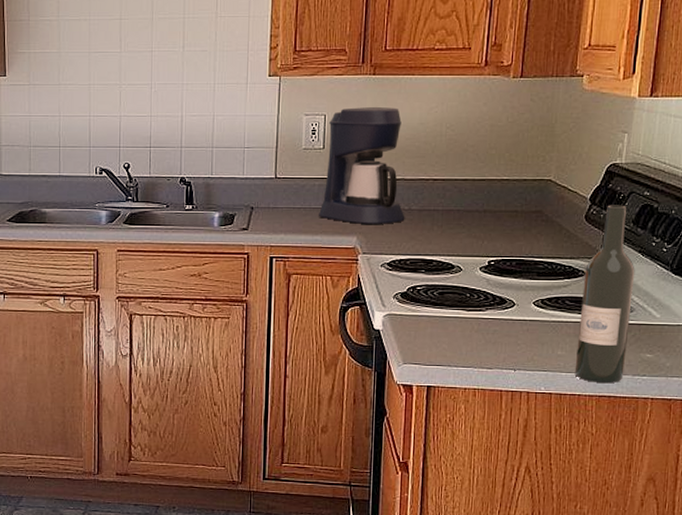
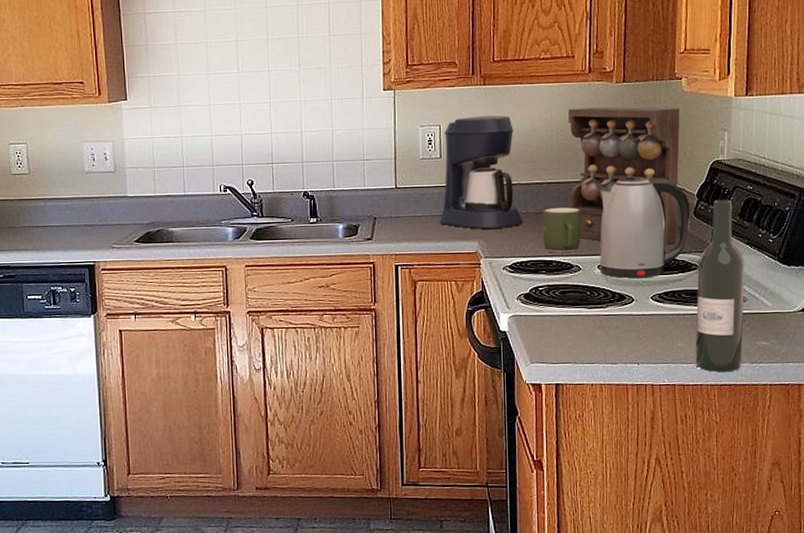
mug: none [424,206,467,252] -> present [542,207,582,253]
spice rack: none [452,103,579,249] -> present [567,107,680,245]
kettle: none [481,176,581,282] -> present [599,176,690,278]

